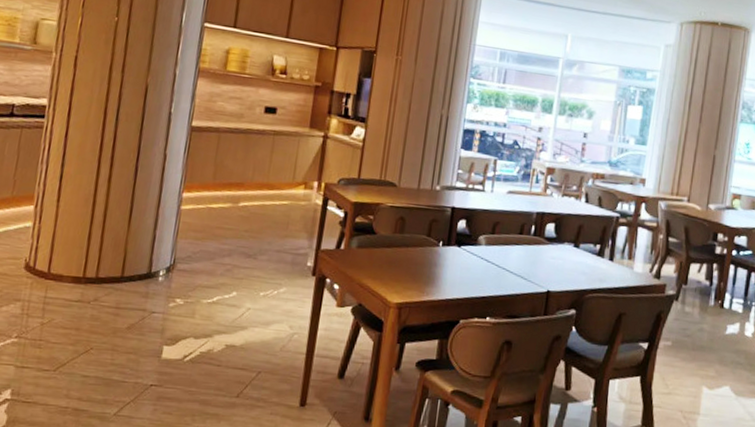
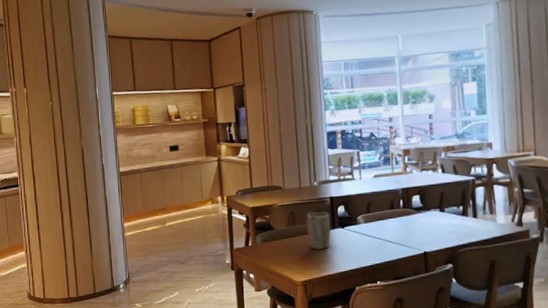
plant pot: none [415,220,447,268] -> present [306,211,331,250]

